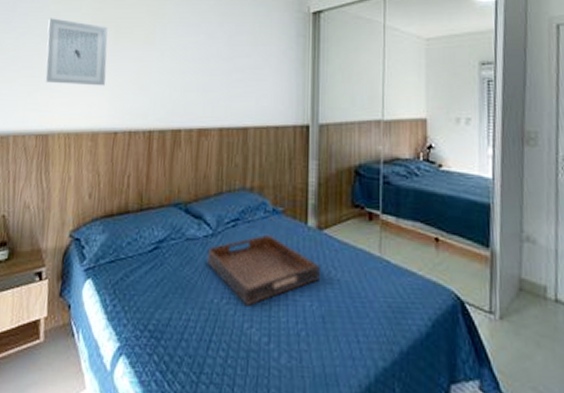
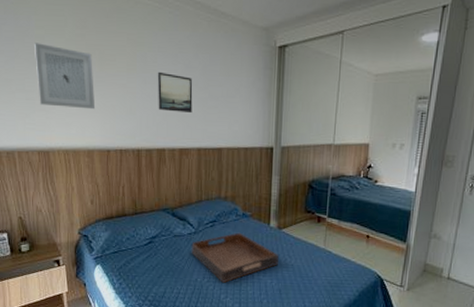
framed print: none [175,43,216,87] -> present [157,71,193,112]

